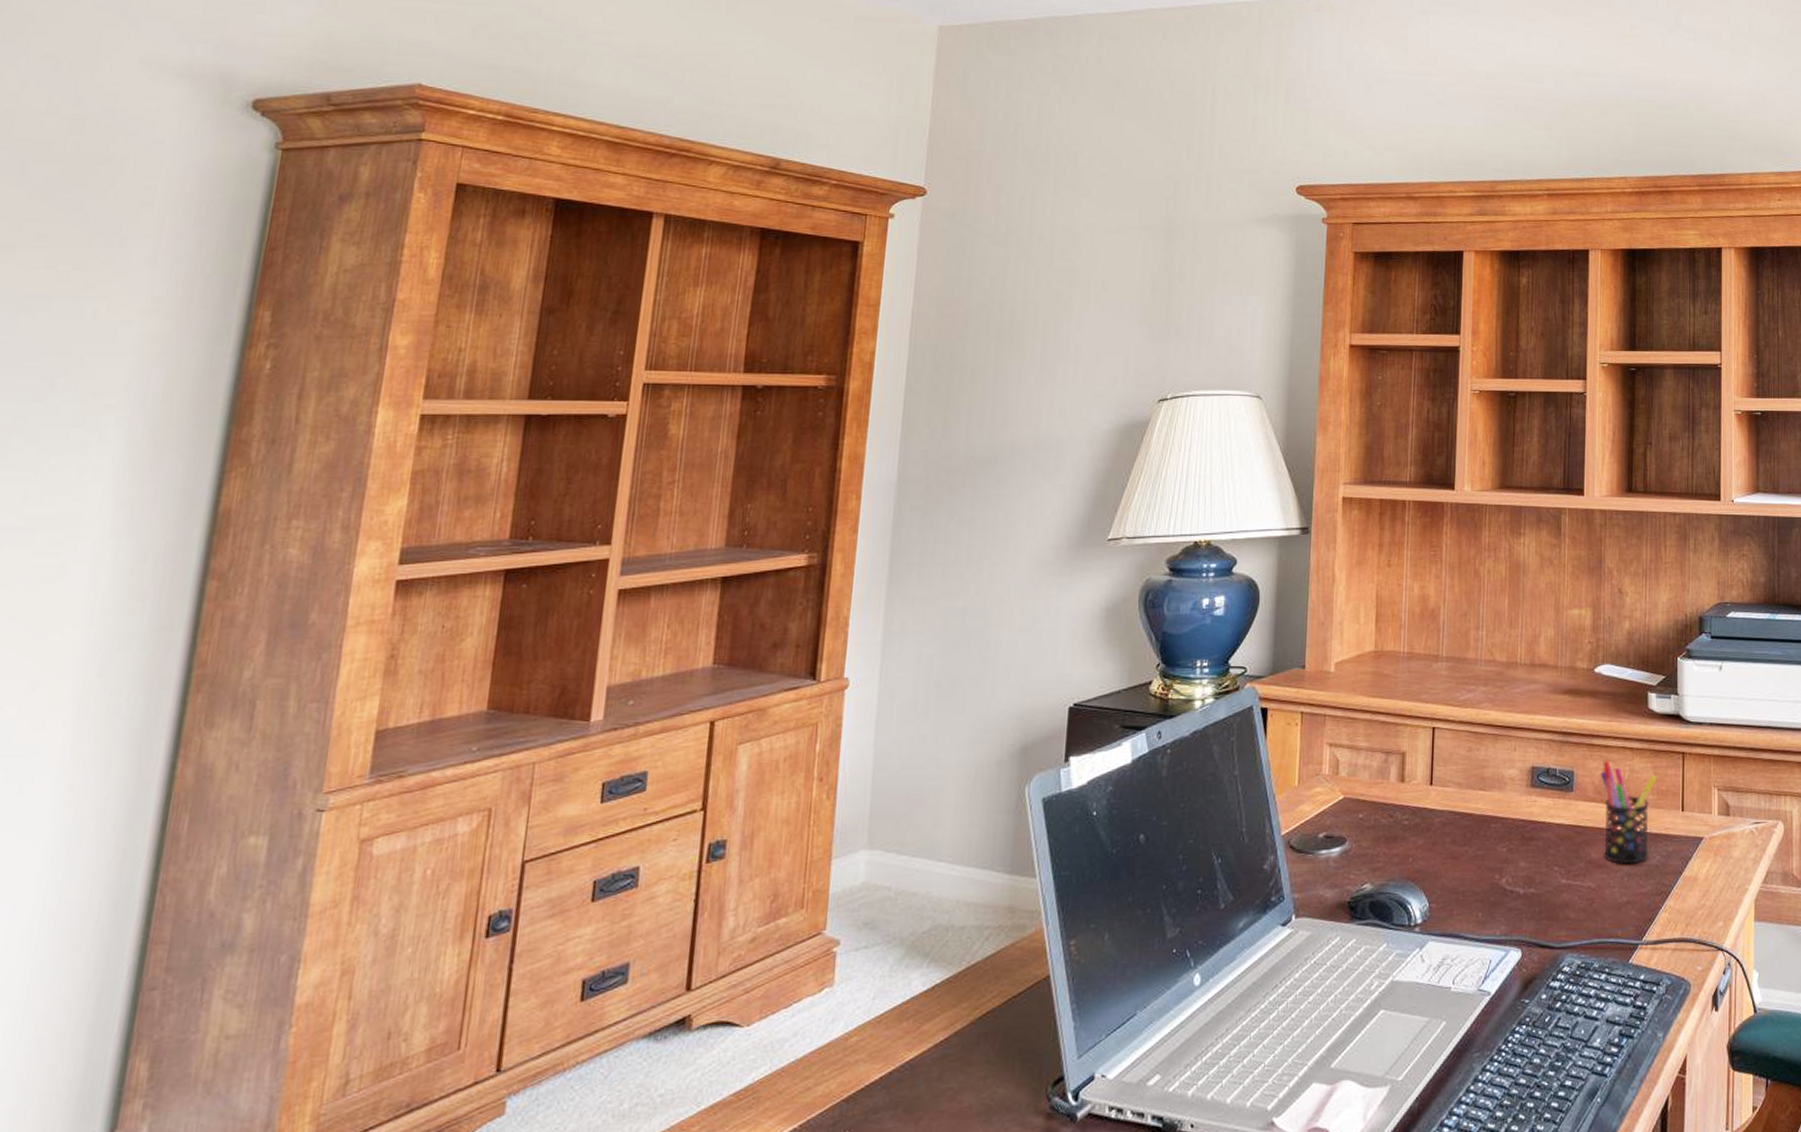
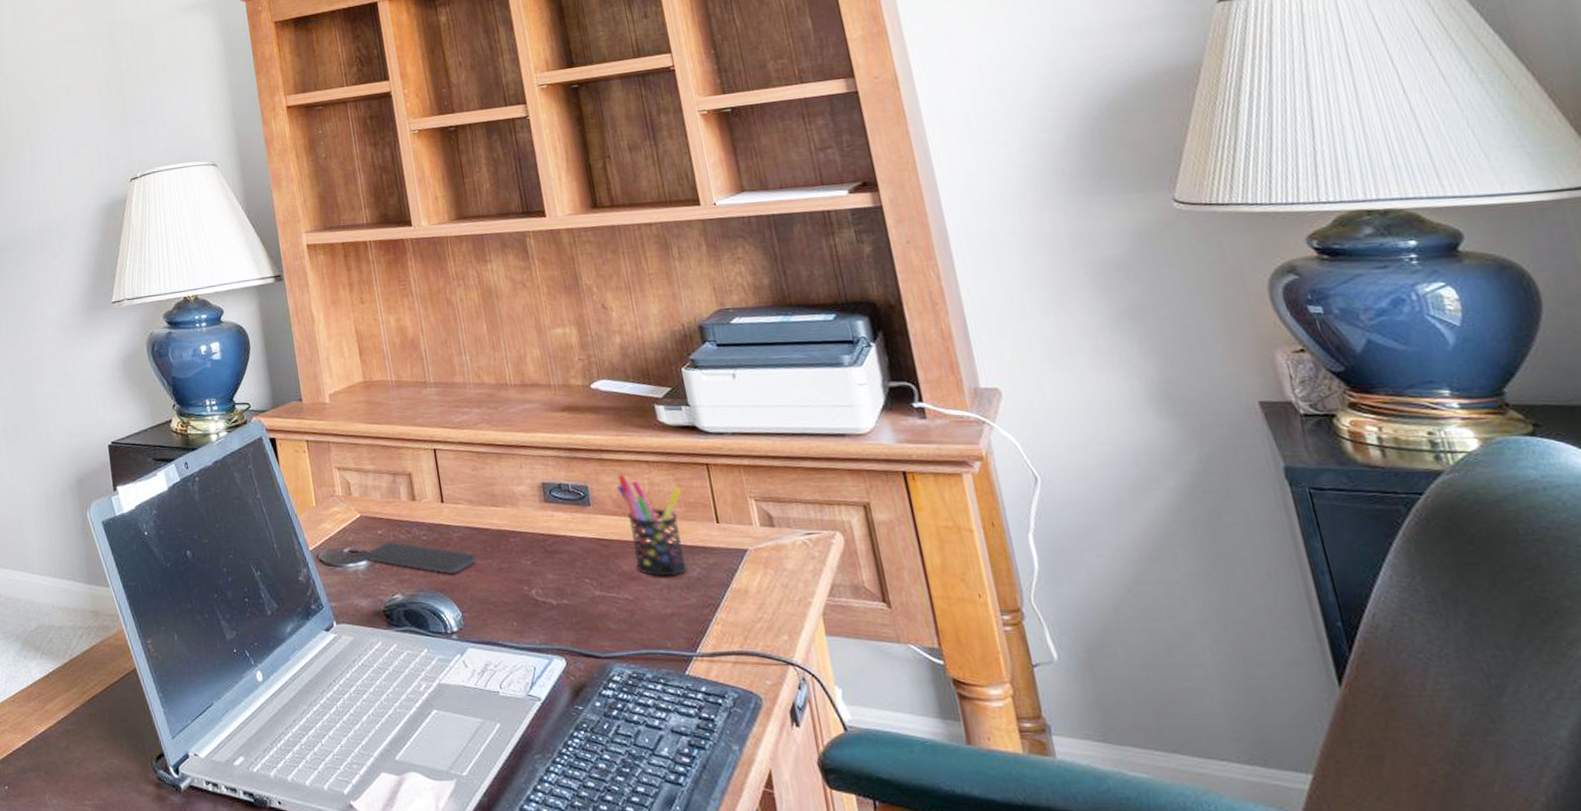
smartphone: none [1341,826,1456,862] -> present [365,542,478,574]

